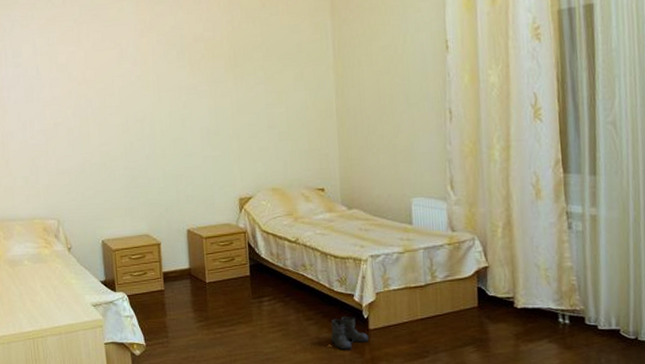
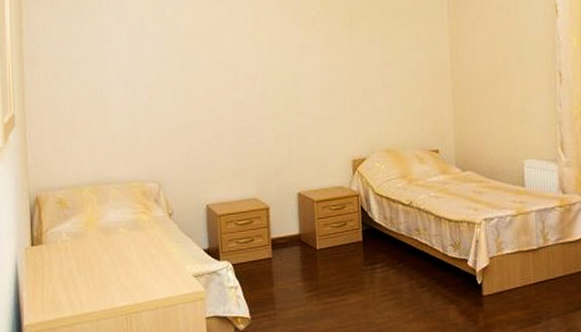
boots: present [330,316,370,350] -> none [444,282,483,318]

